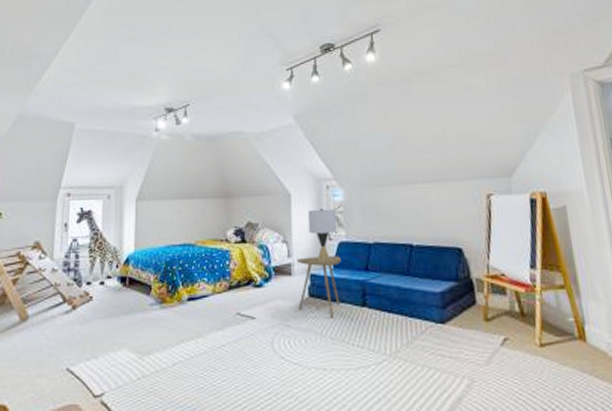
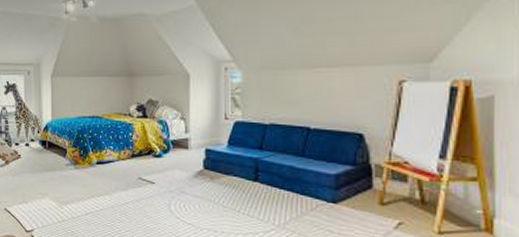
side table: present [297,256,341,318] -> none [194,133,236,189]
lamp: present [307,208,337,263] -> none [205,90,234,140]

